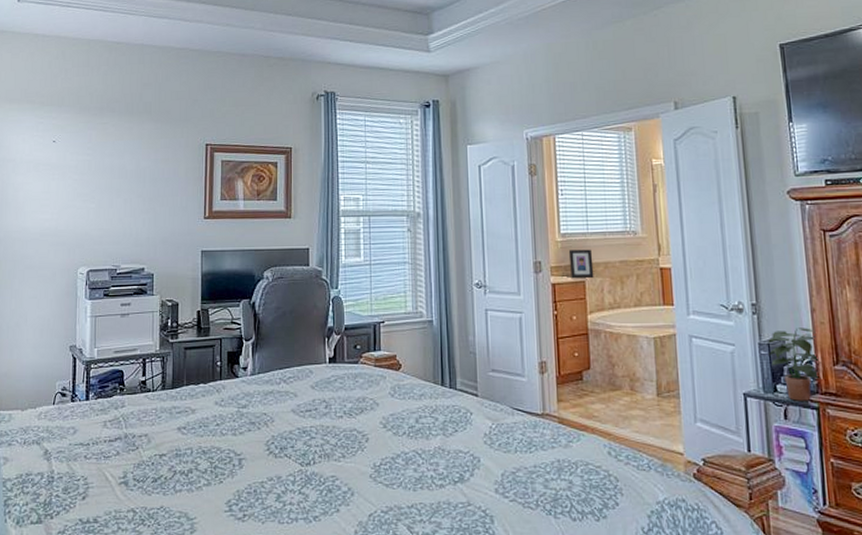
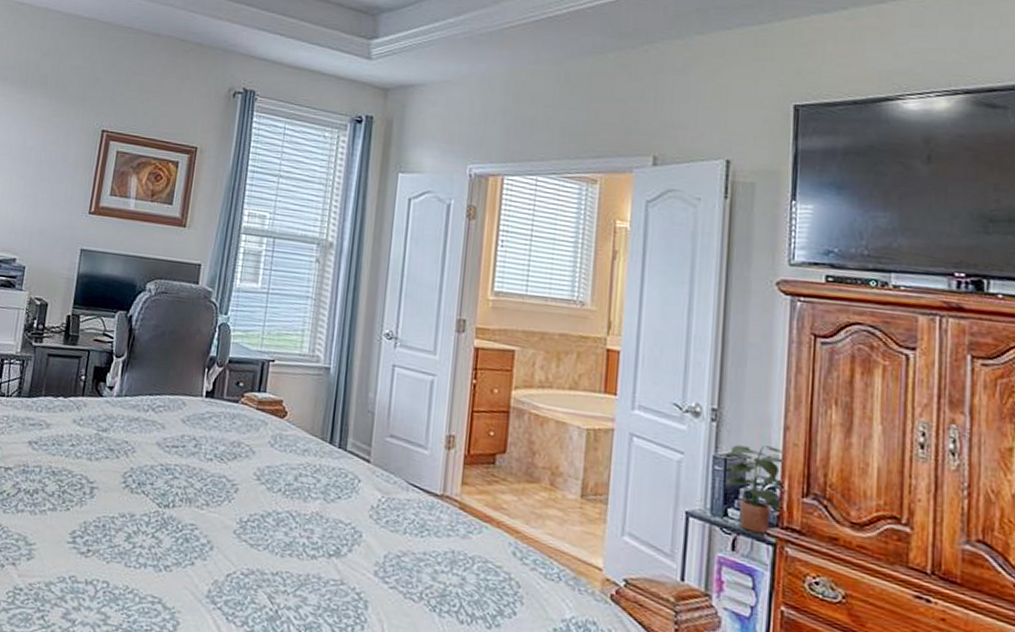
picture frame: present [568,249,594,279] -> none [499,311,528,349]

